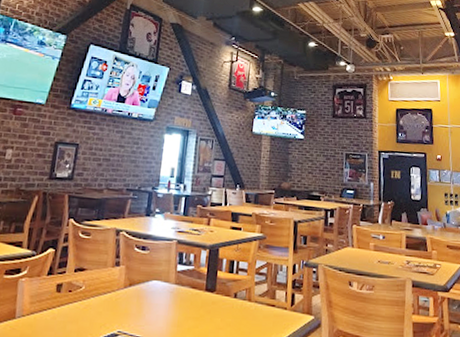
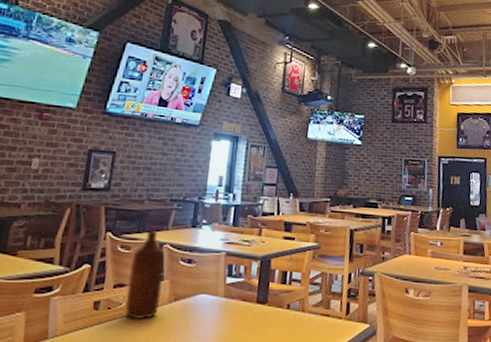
bottle: none [84,217,122,304] -> present [124,230,166,320]

